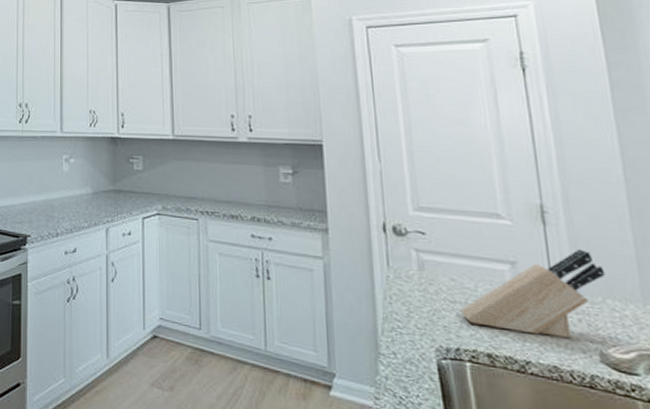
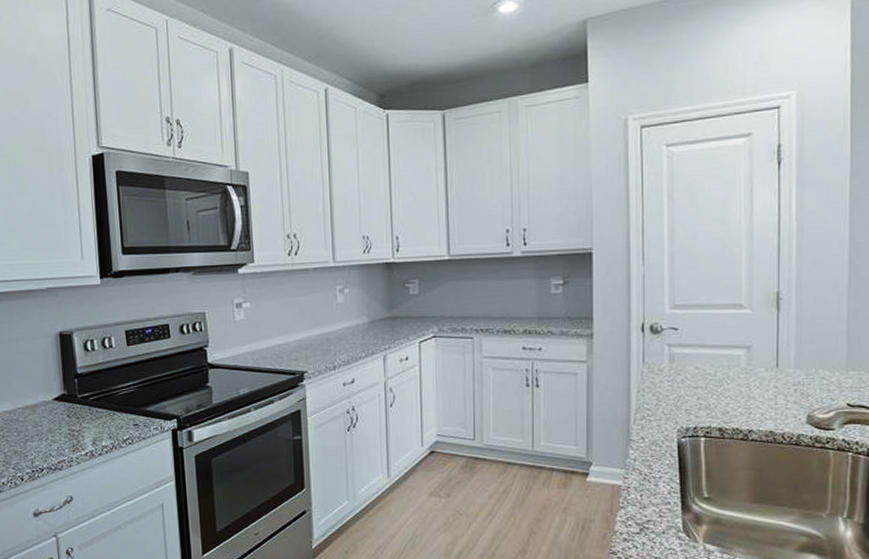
knife block: present [459,248,605,339] -> none [700,328,821,408]

